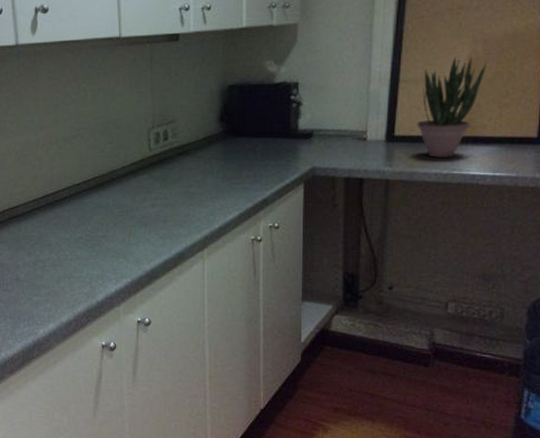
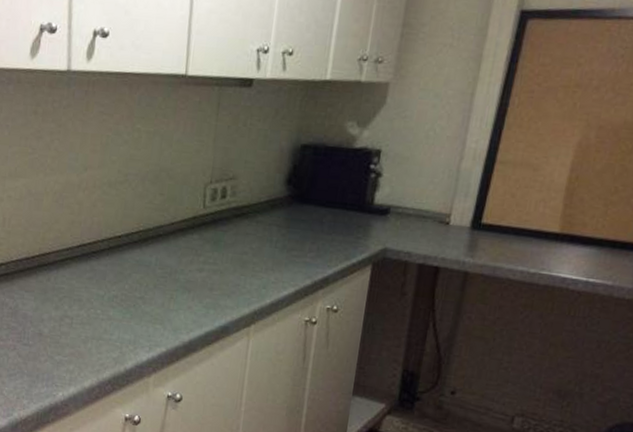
potted plant: present [417,57,486,158] -> none [508,141,598,255]

